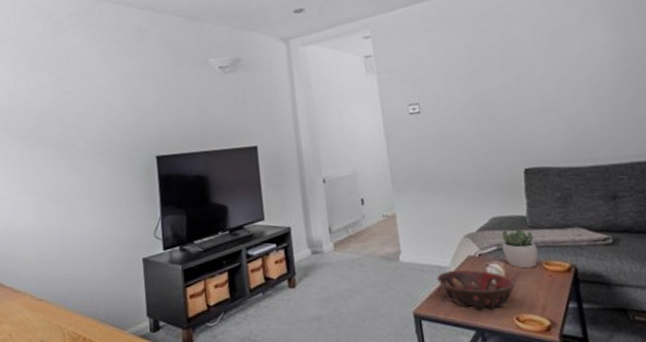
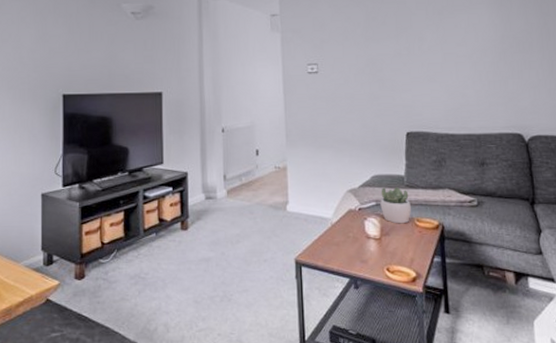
decorative bowl: present [437,270,516,309] -> none [319,222,389,260]

